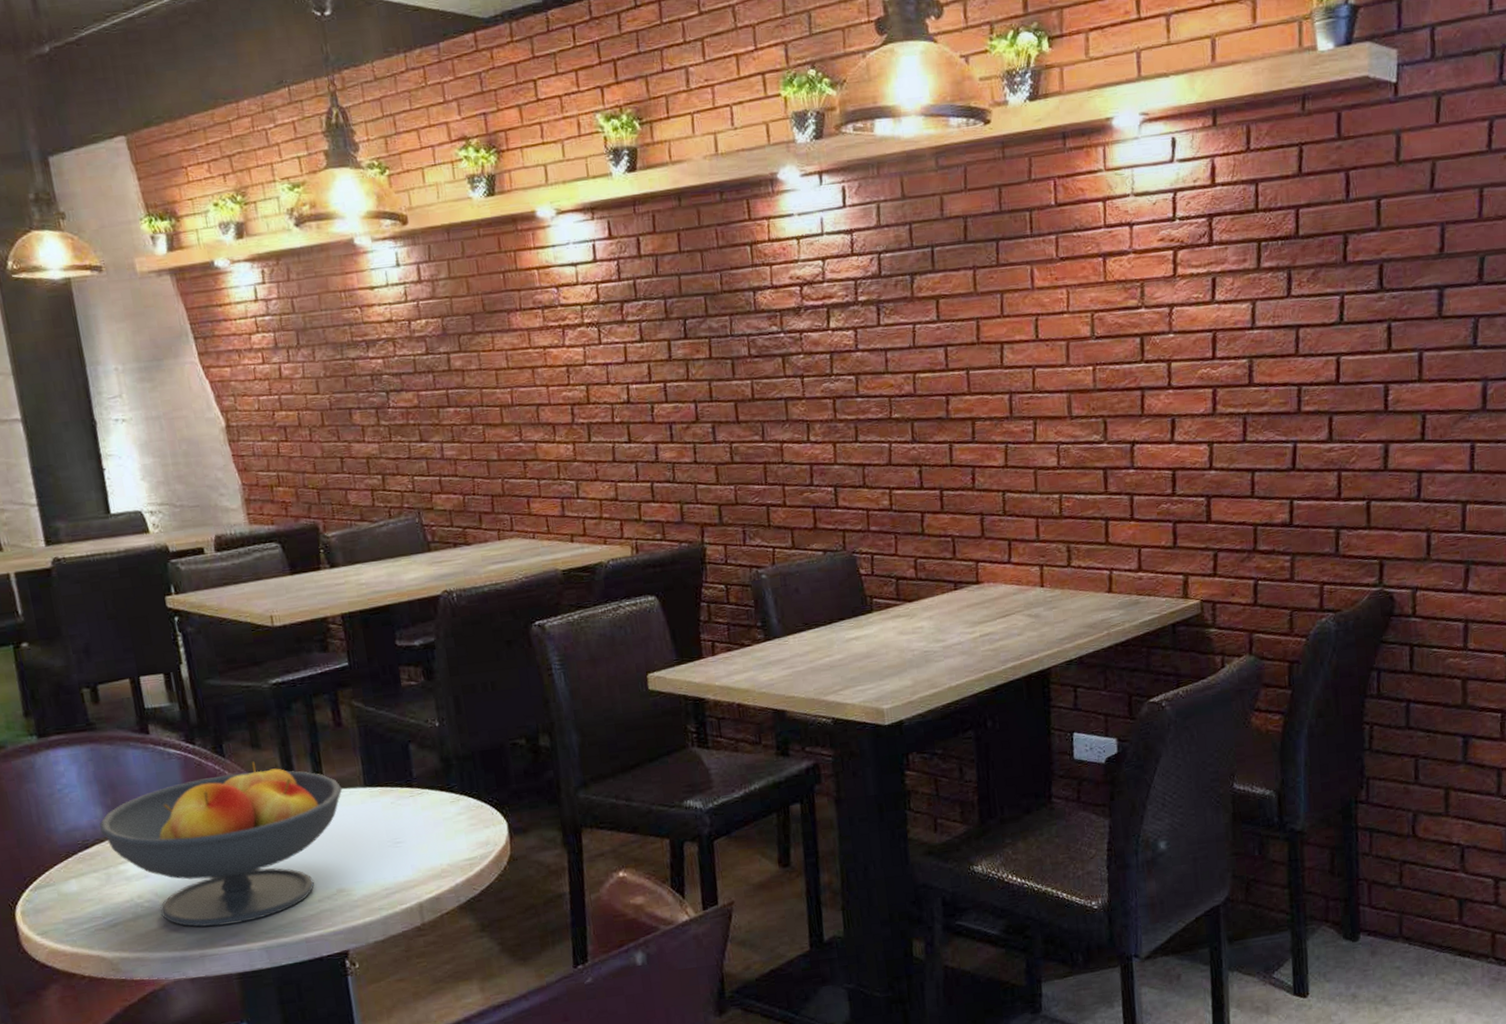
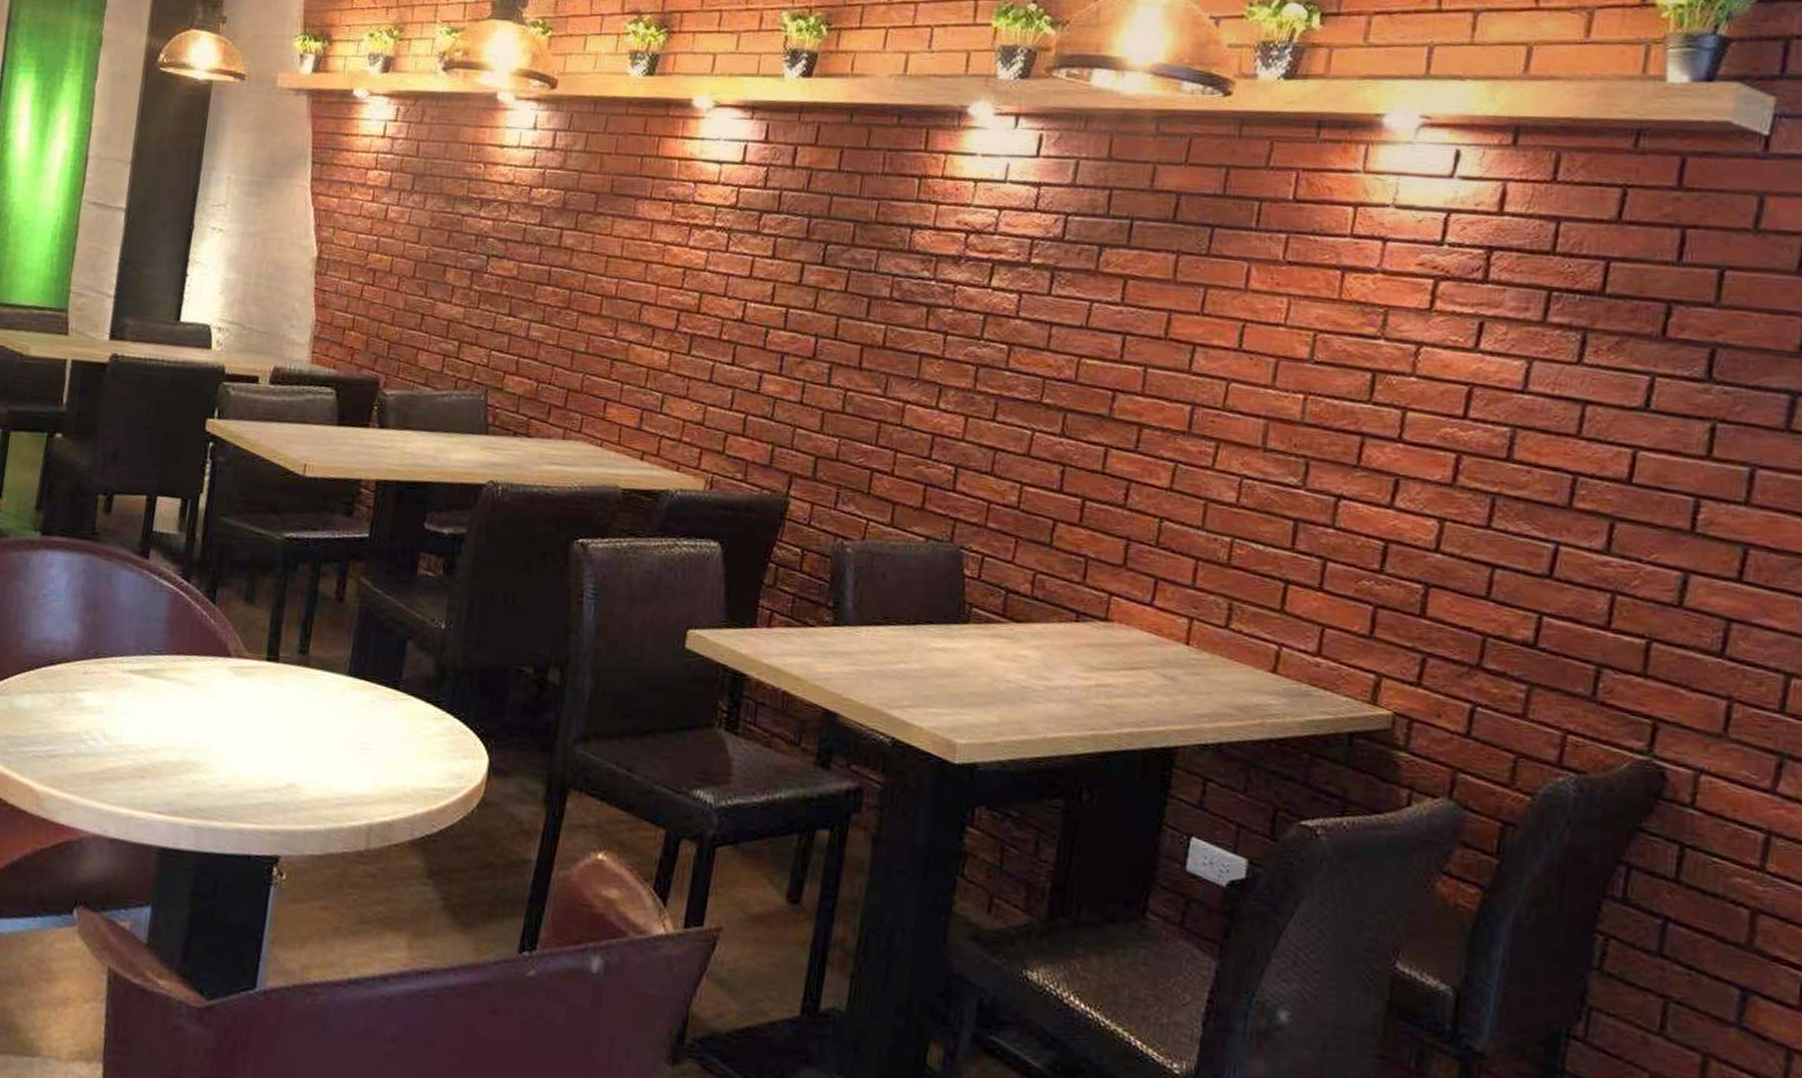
fruit bowl: present [99,761,343,927] -> none [70,616,325,793]

